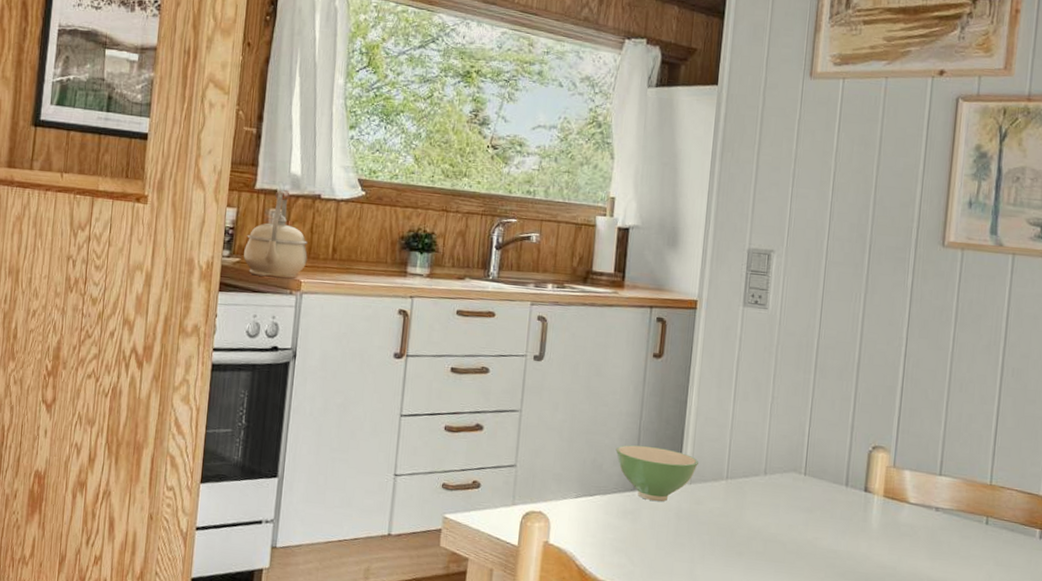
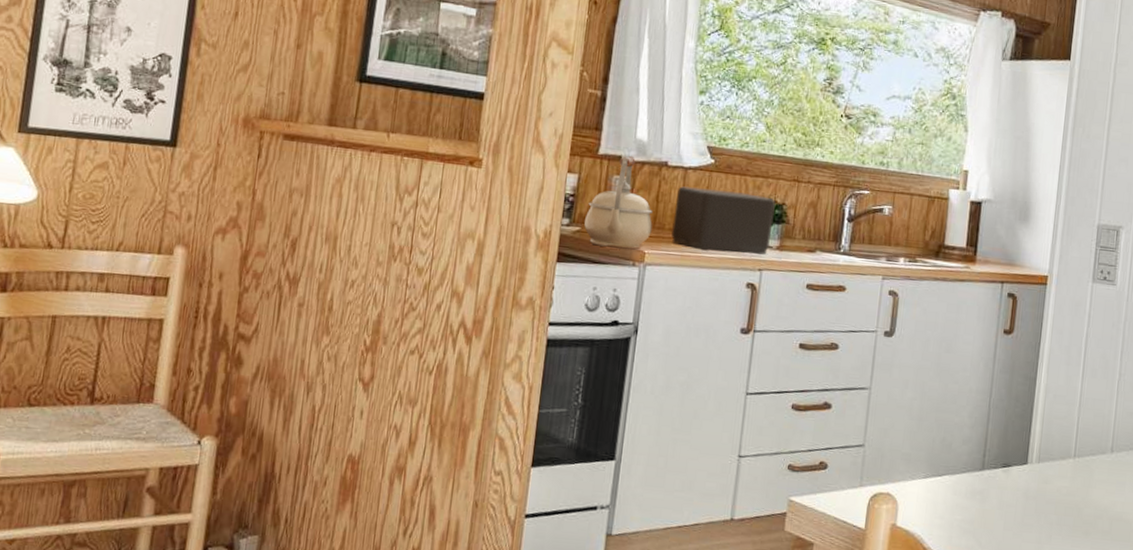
toaster: none [325,218,425,283] -> present [671,186,776,255]
bowl: present [615,445,698,502] -> none [965,423,1047,482]

